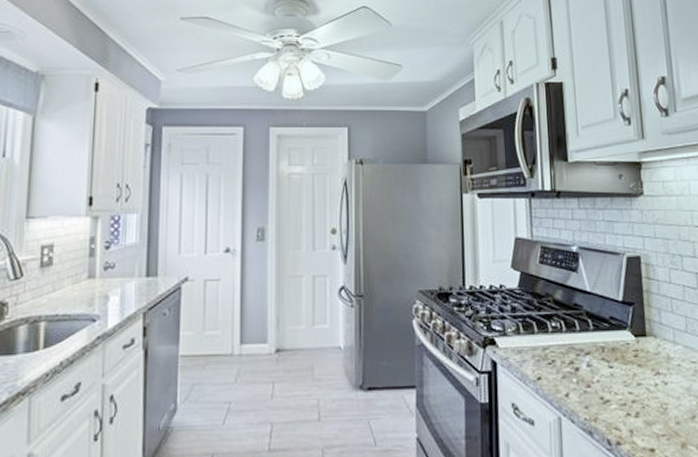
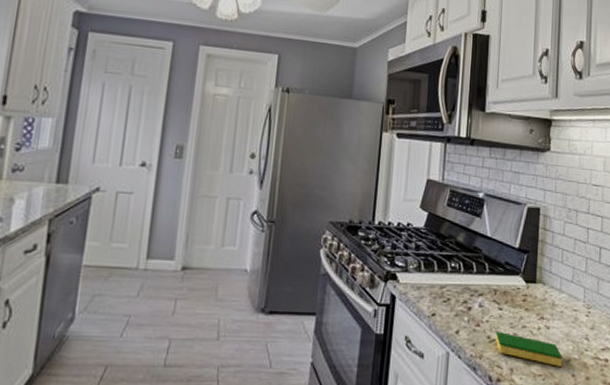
dish sponge: none [609,392,687,425] -> present [496,332,562,367]

